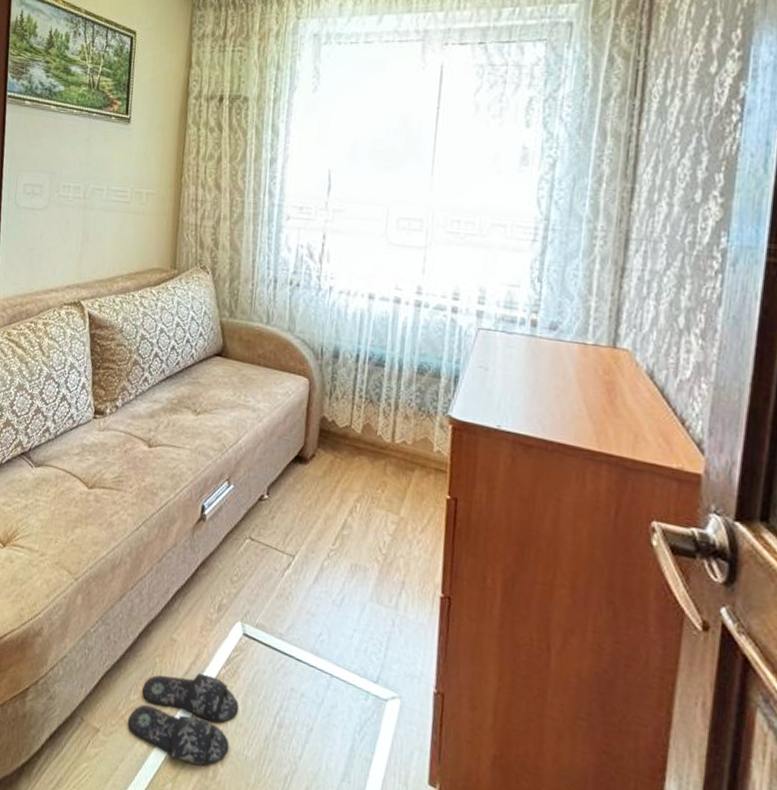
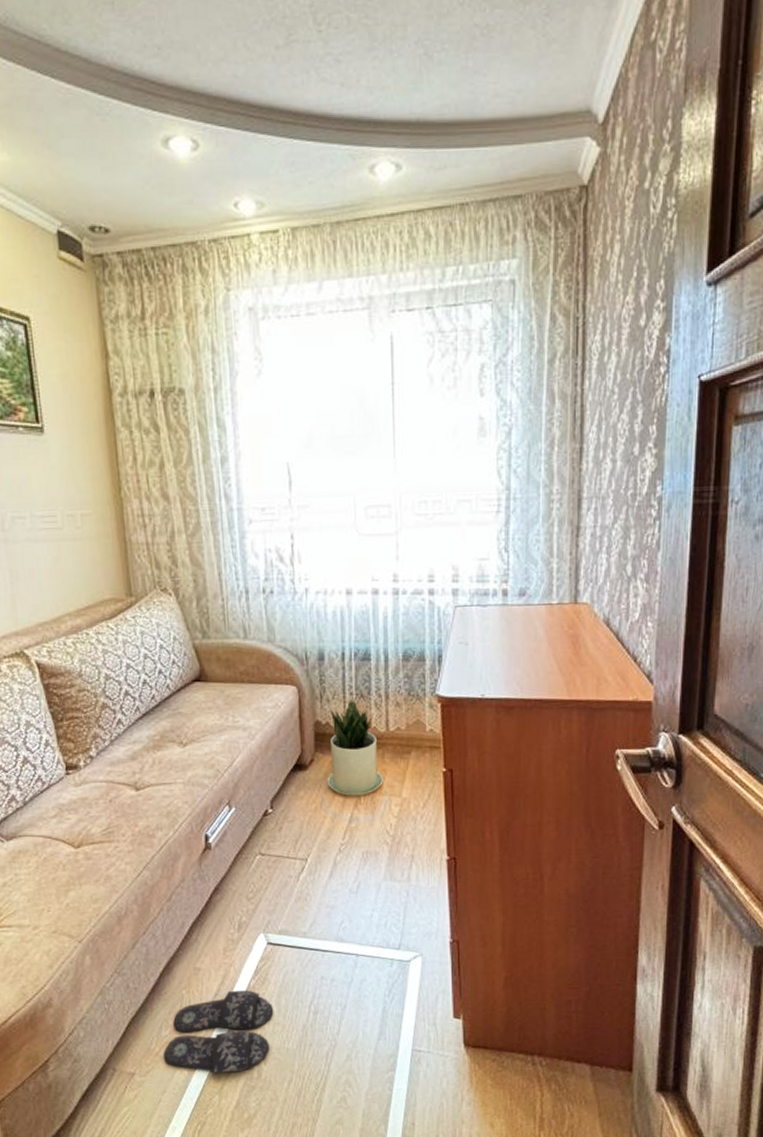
planter: none [325,402,383,505] -> present [327,699,383,797]

